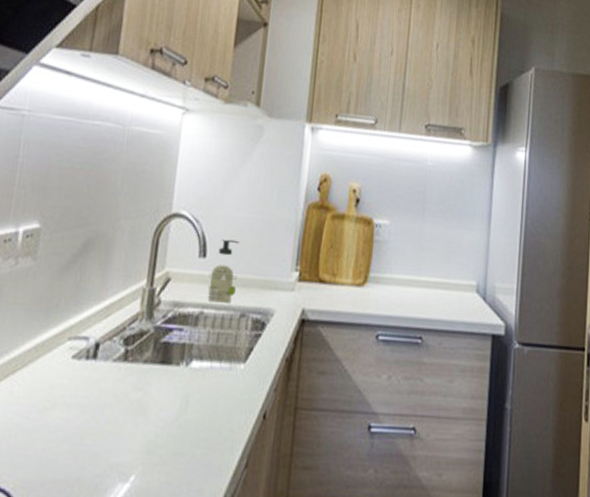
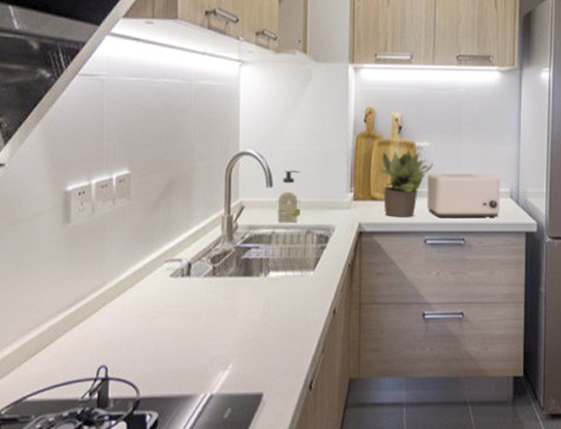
potted plant: none [329,224,392,307] -> present [378,147,433,217]
toaster: none [381,256,466,315] -> present [427,173,501,218]

